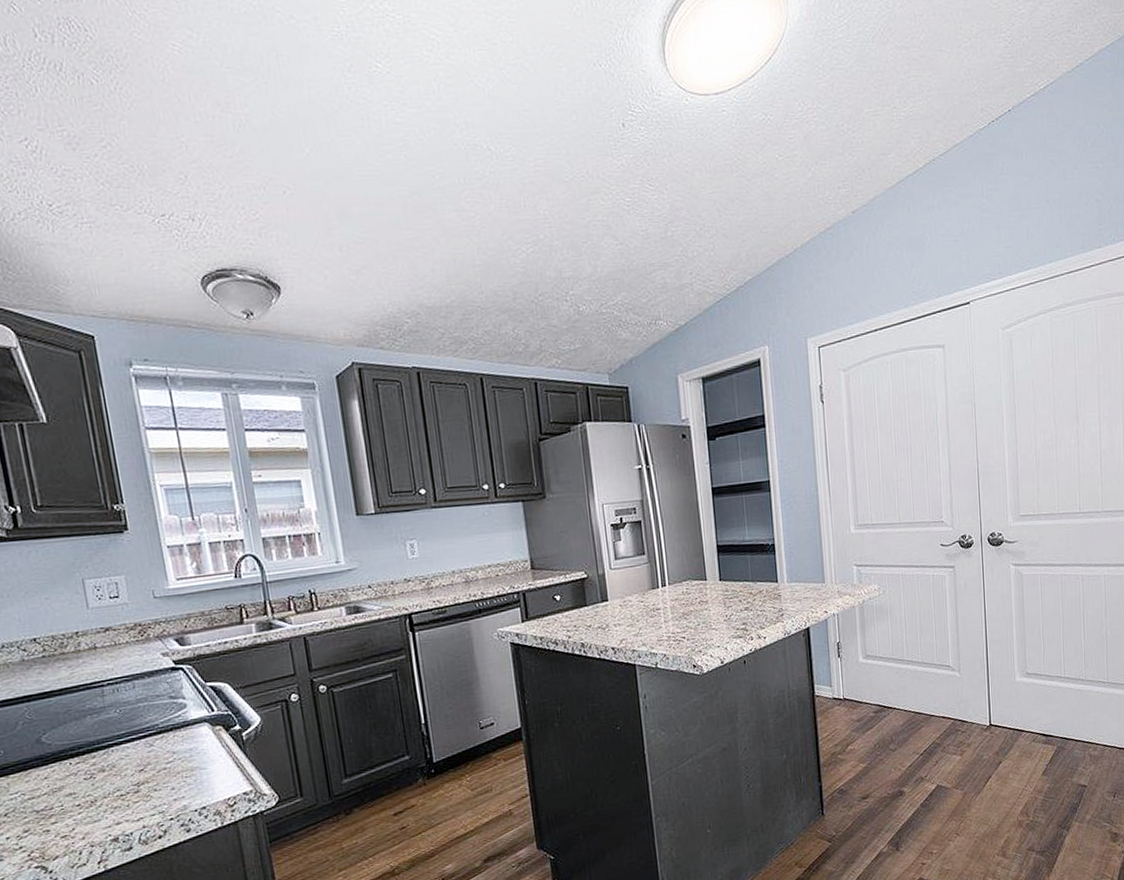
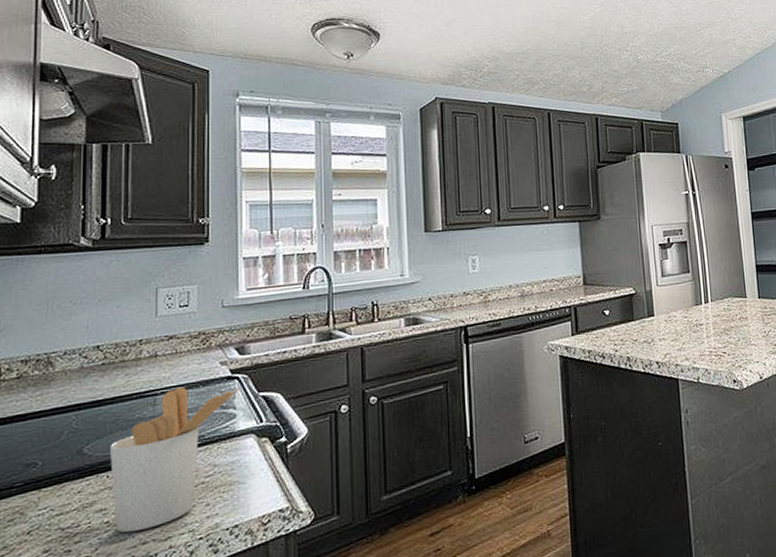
utensil holder: none [67,677,187,814] -> present [110,386,240,533]

